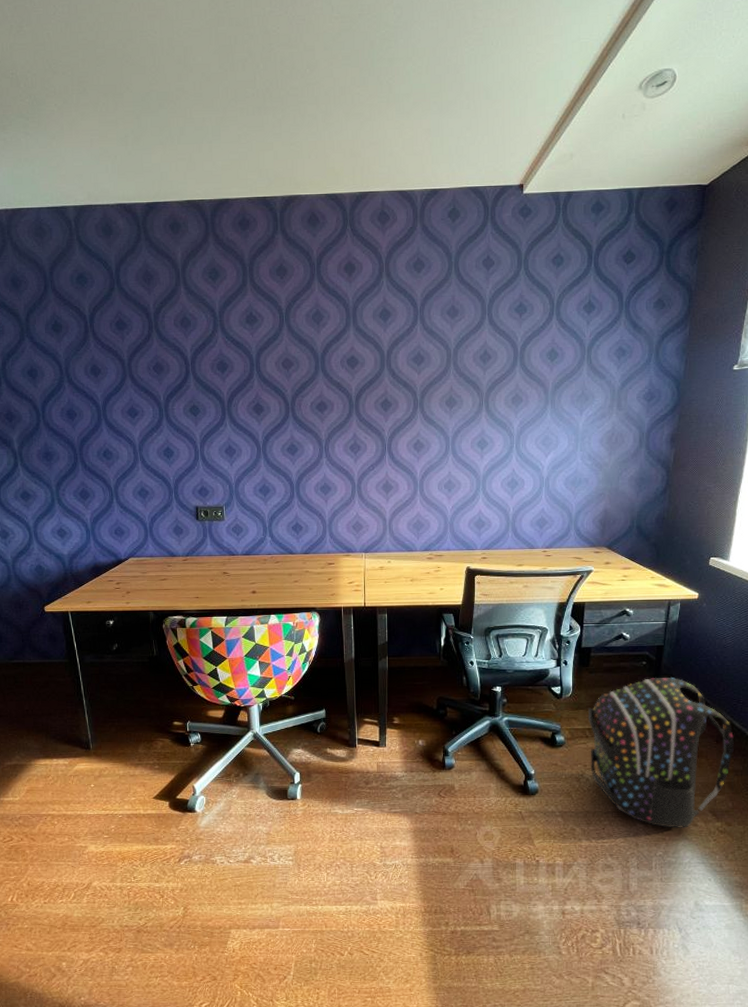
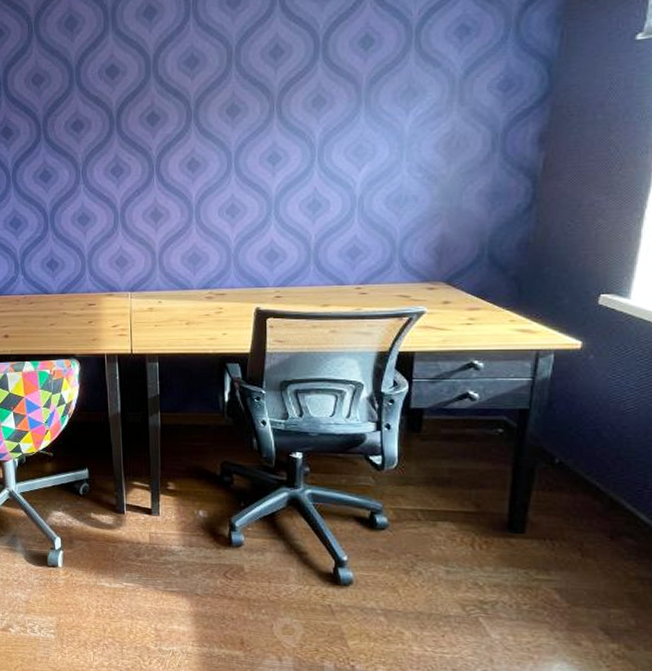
backpack: present [587,677,735,829] -> none [419,449,639,647]

